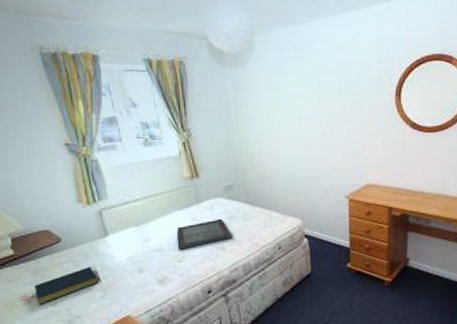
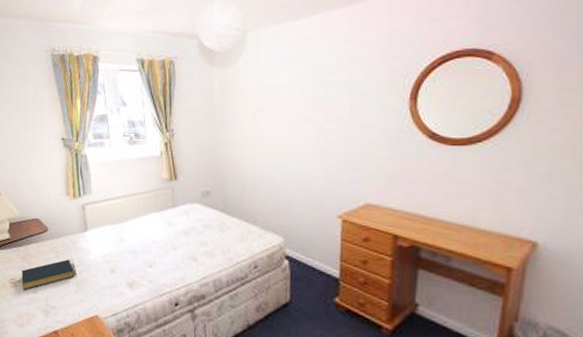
serving tray: present [176,218,233,250] -> none [149,226,206,254]

